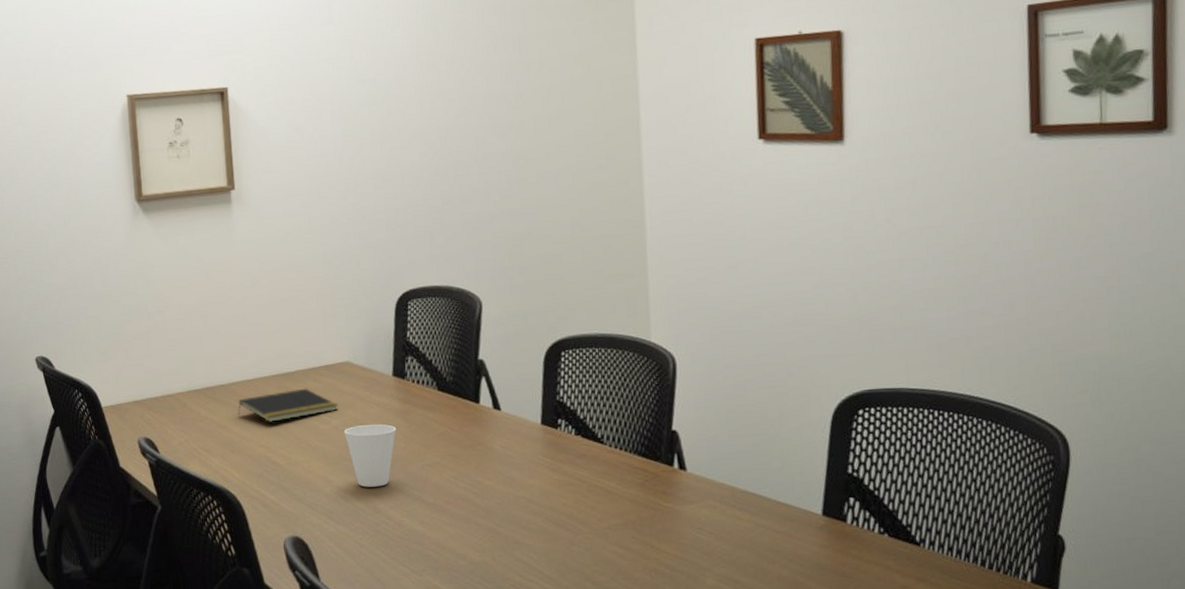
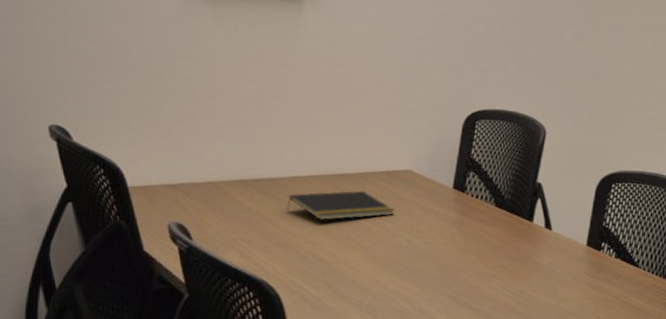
cup: present [344,424,397,487] -> none [397,231,451,290]

